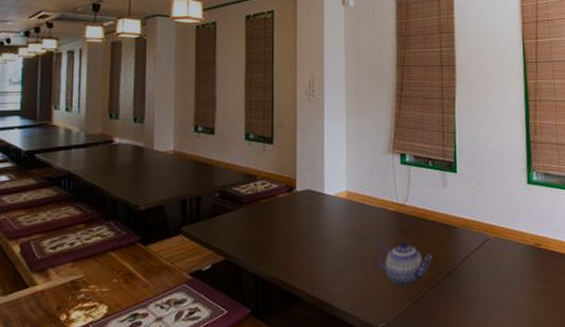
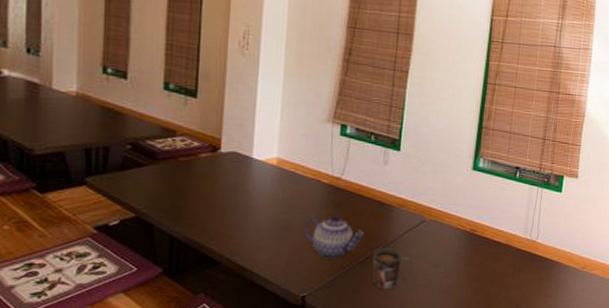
mug: none [444,270,484,314] -> present [372,248,413,289]

